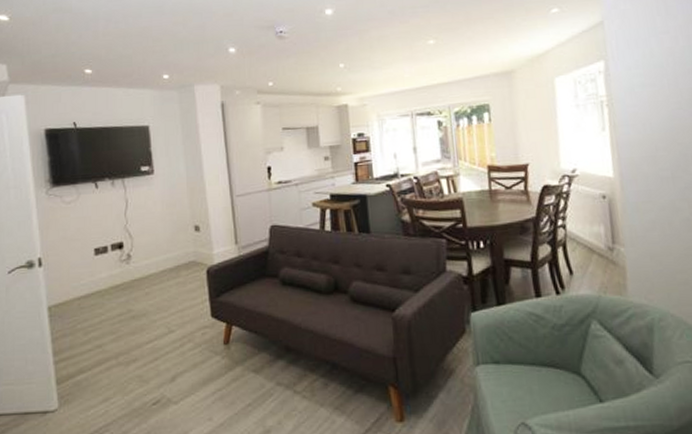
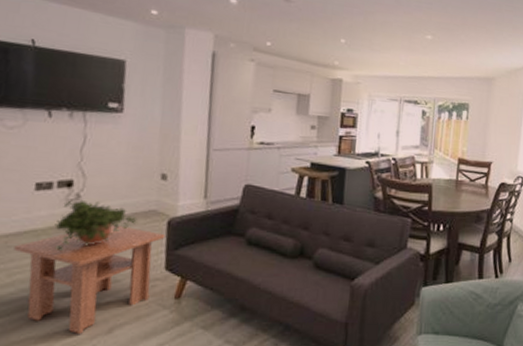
coffee table: none [86,279,207,384] -> present [13,225,166,334]
potted plant: none [114,258,181,309] -> present [54,199,138,252]

